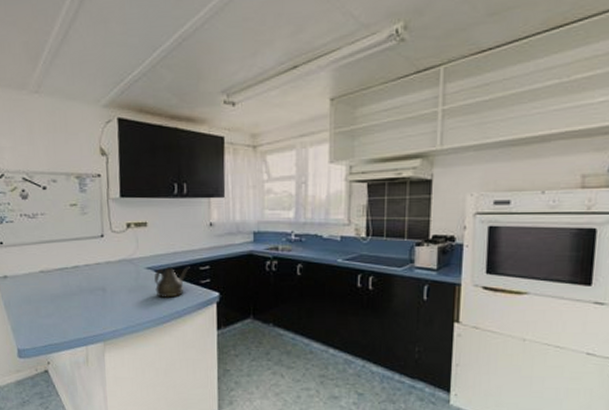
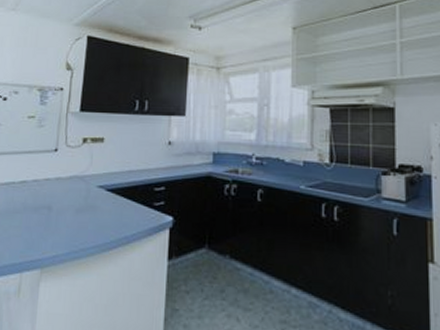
teapot: present [155,267,190,298] -> none [105,186,144,221]

